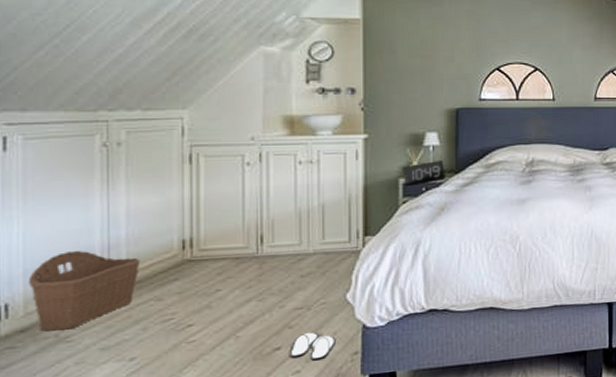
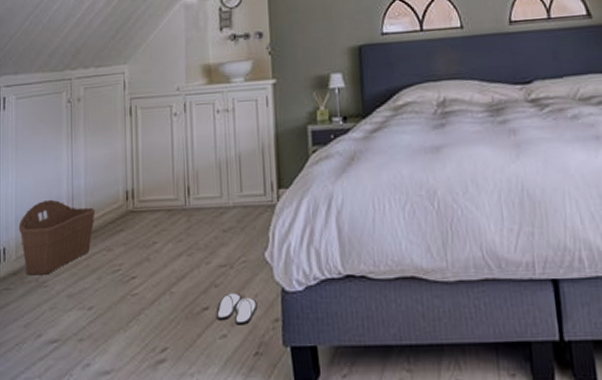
alarm clock: present [402,161,447,186] -> none [310,104,354,133]

